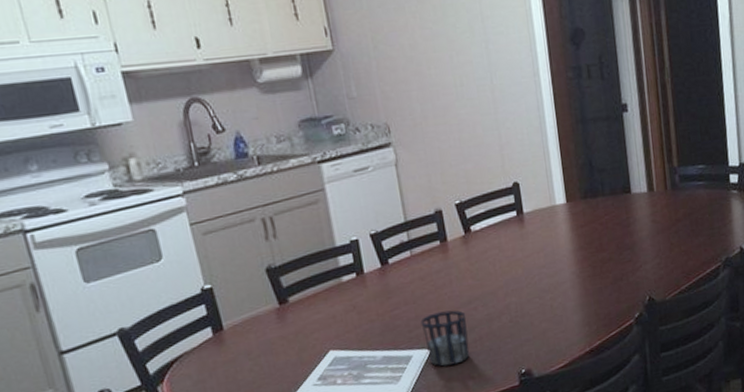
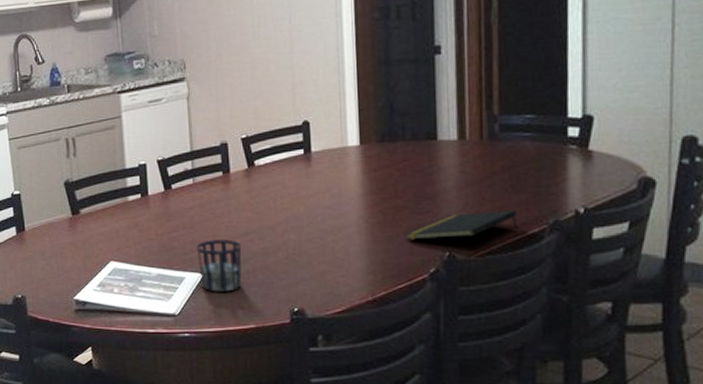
notepad: none [612,252,700,290] -> present [406,210,518,240]

